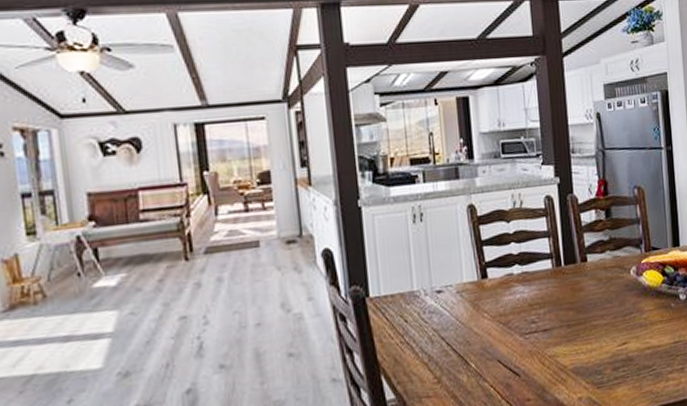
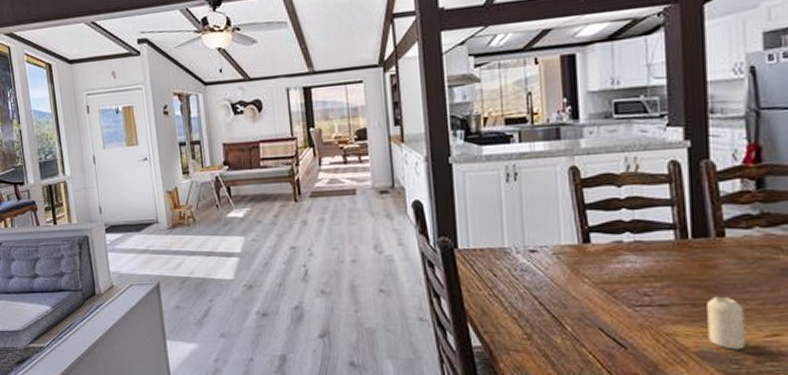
candle: none [577,314,606,362] -> present [707,296,745,350]

